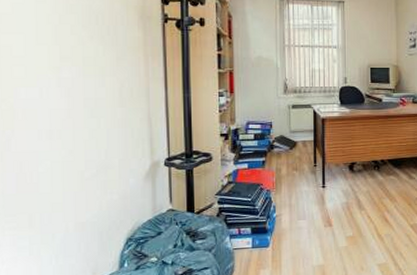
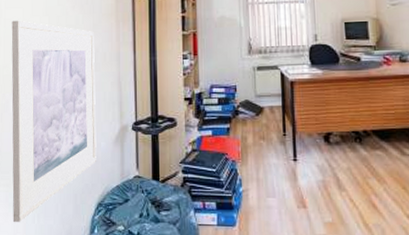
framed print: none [9,48,124,267] -> present [11,20,97,223]

